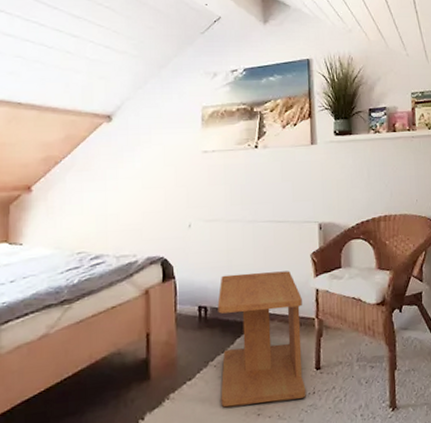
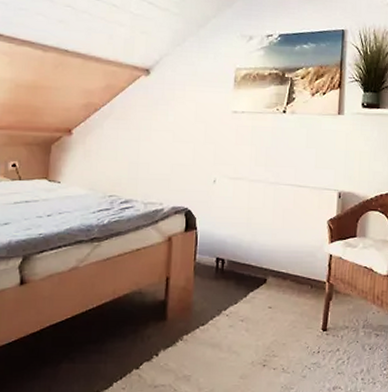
side table: present [217,271,306,408] -> none [230,231,315,356]

